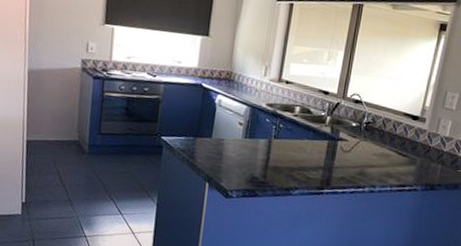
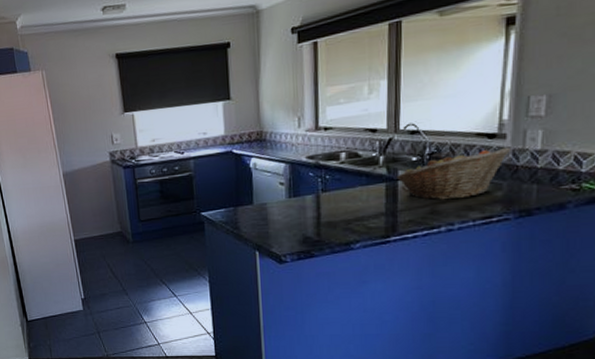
fruit basket: none [337,124,428,167] -> present [396,147,511,200]

